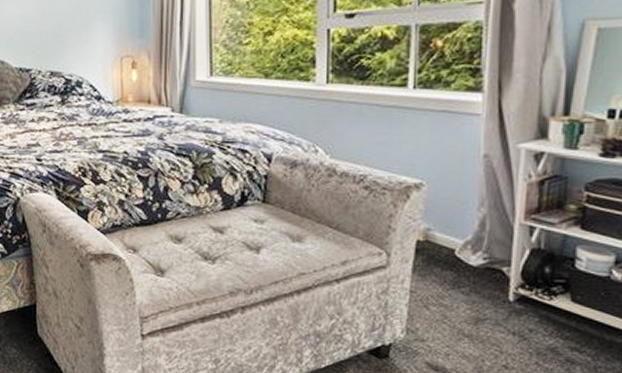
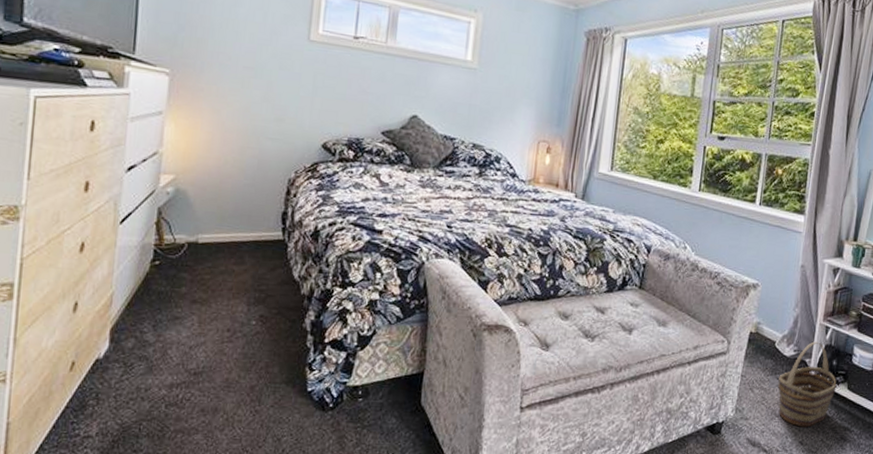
basket: none [464,246,554,349] -> present [778,341,837,427]

